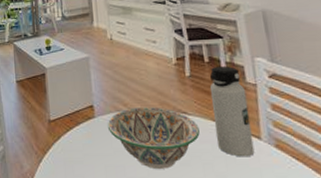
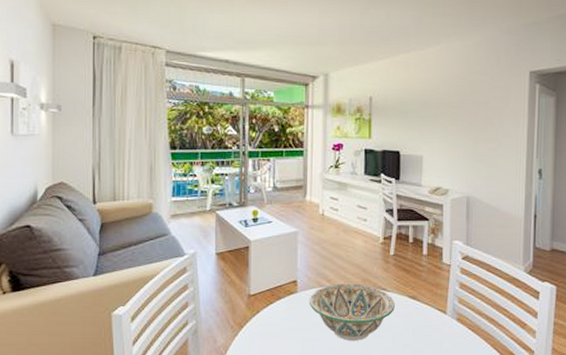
water bottle: present [209,65,255,157] -> none [408,246,441,329]

